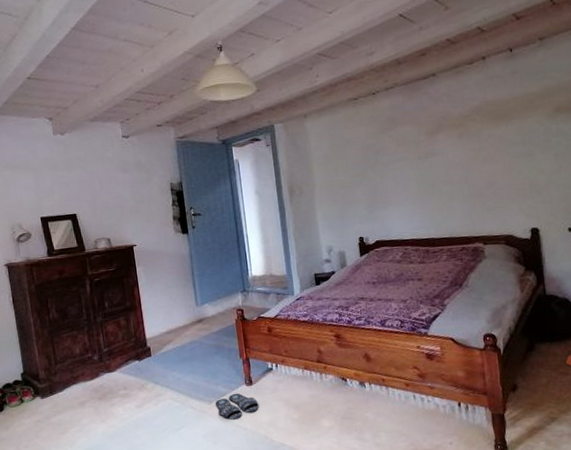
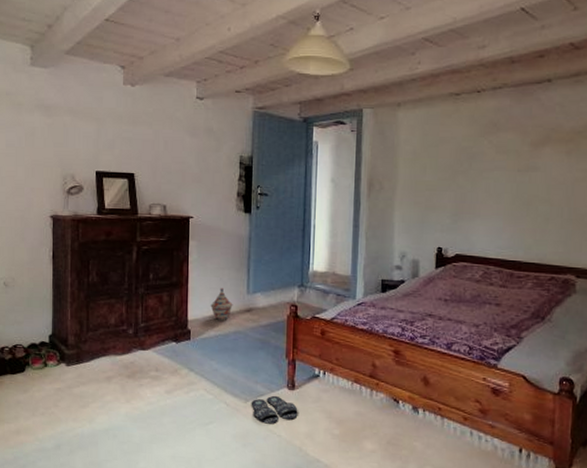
woven basket: none [164,305,185,334] -> present [210,288,233,320]

